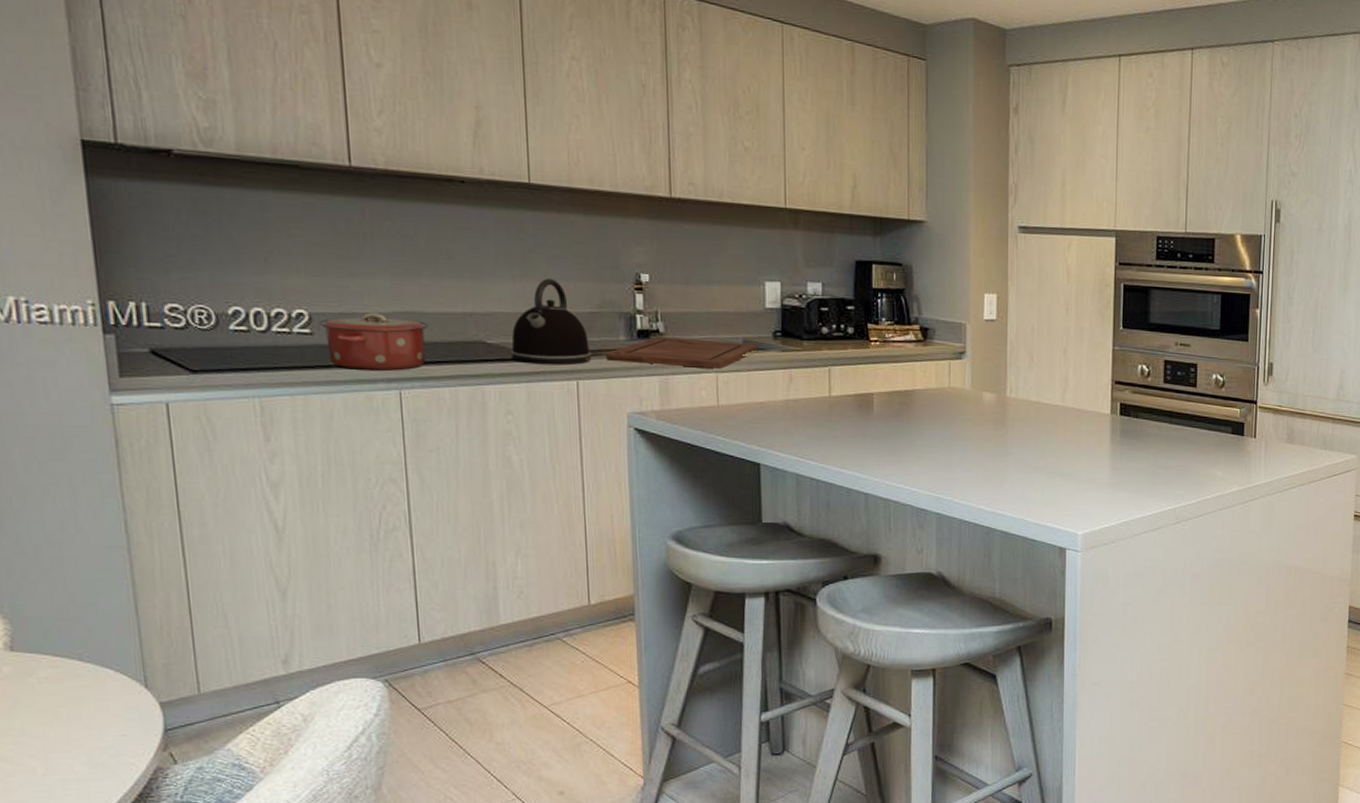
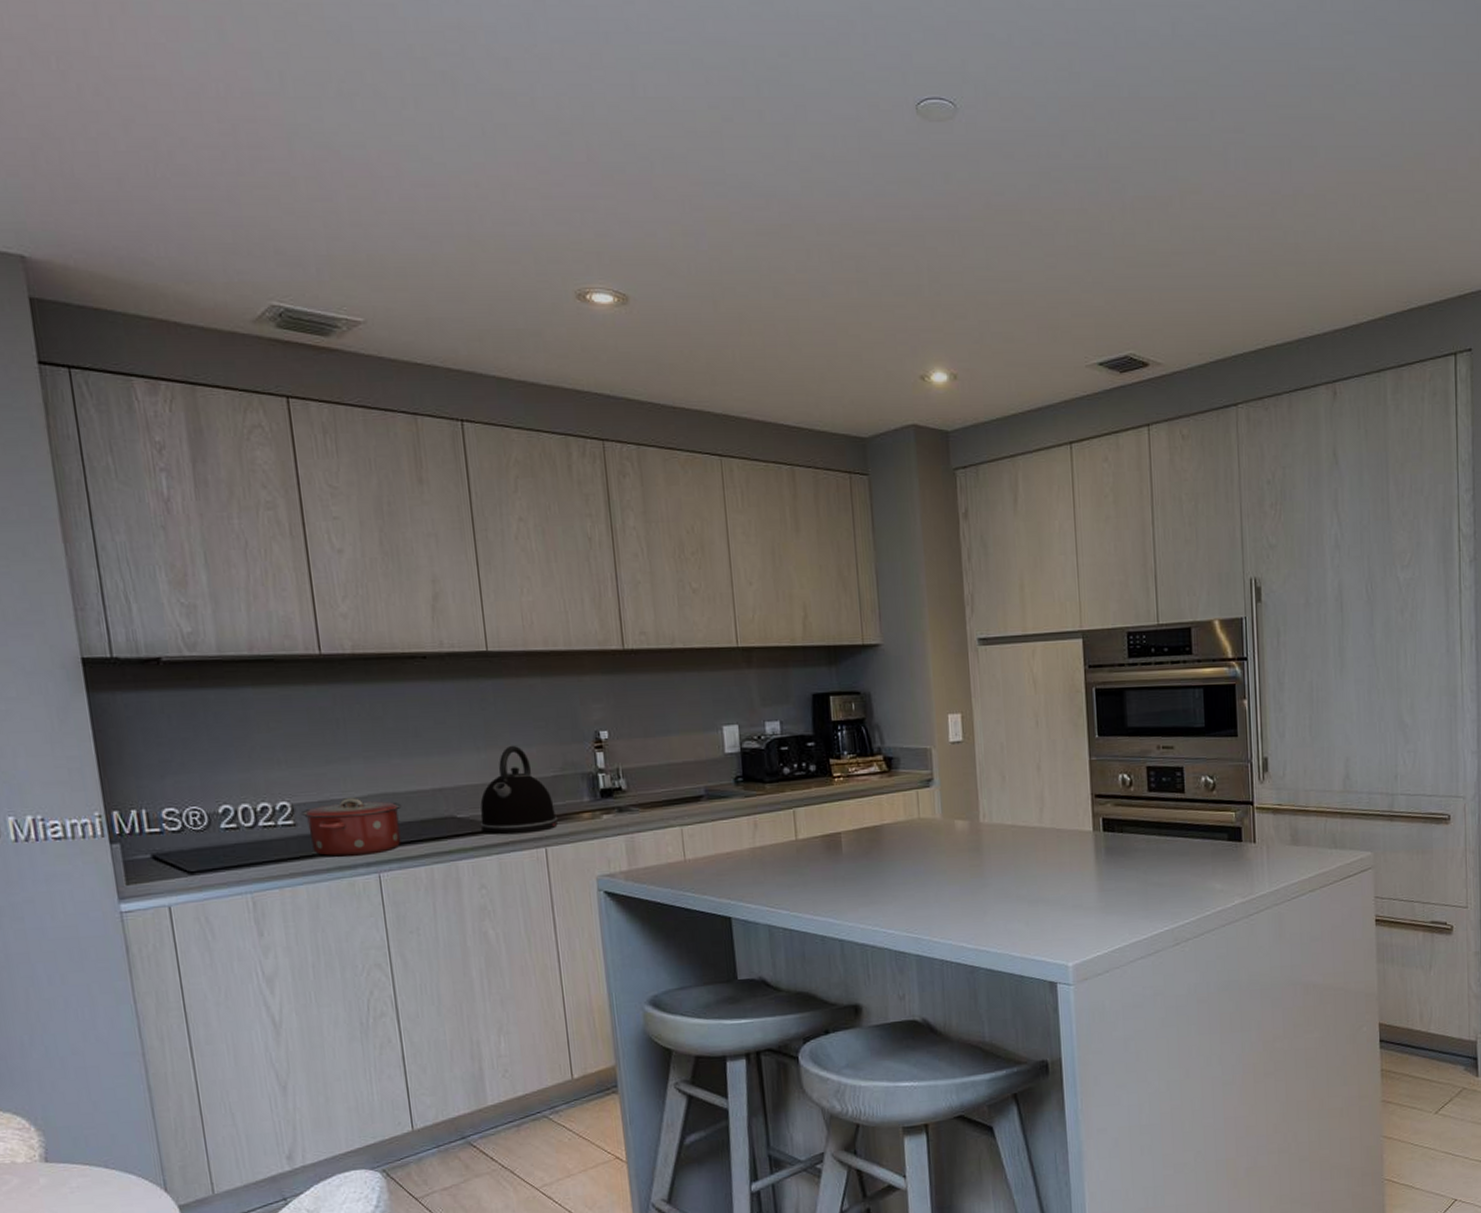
cutting board: present [606,337,759,370] -> none [572,792,721,825]

